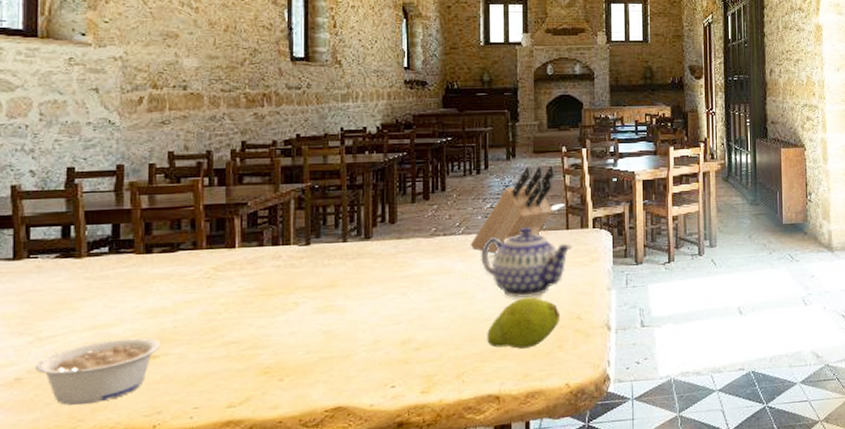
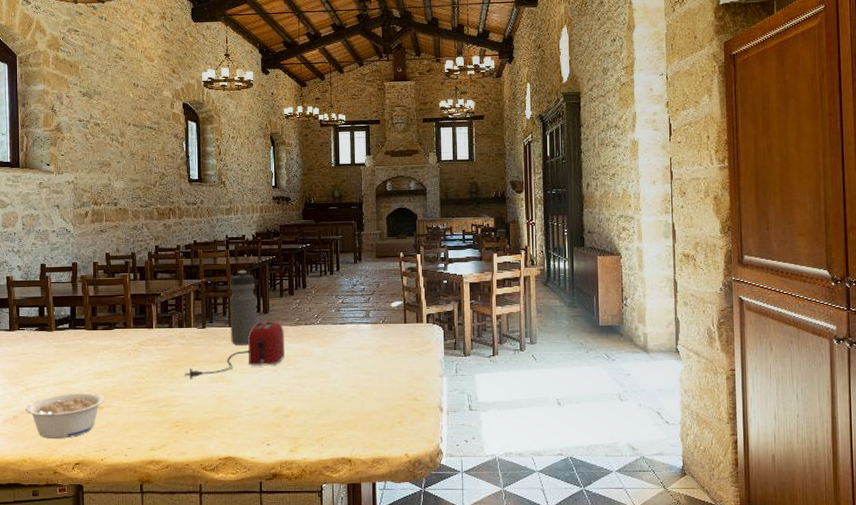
toaster: none [279,233,418,313] -> present [184,321,286,381]
water bottle: none [343,170,381,265] -> present [229,270,258,345]
knife block: present [470,165,556,254] -> none [326,268,395,341]
teapot: present [481,227,573,298] -> none [335,320,410,379]
fruit: present [487,297,561,349] -> none [340,379,400,422]

